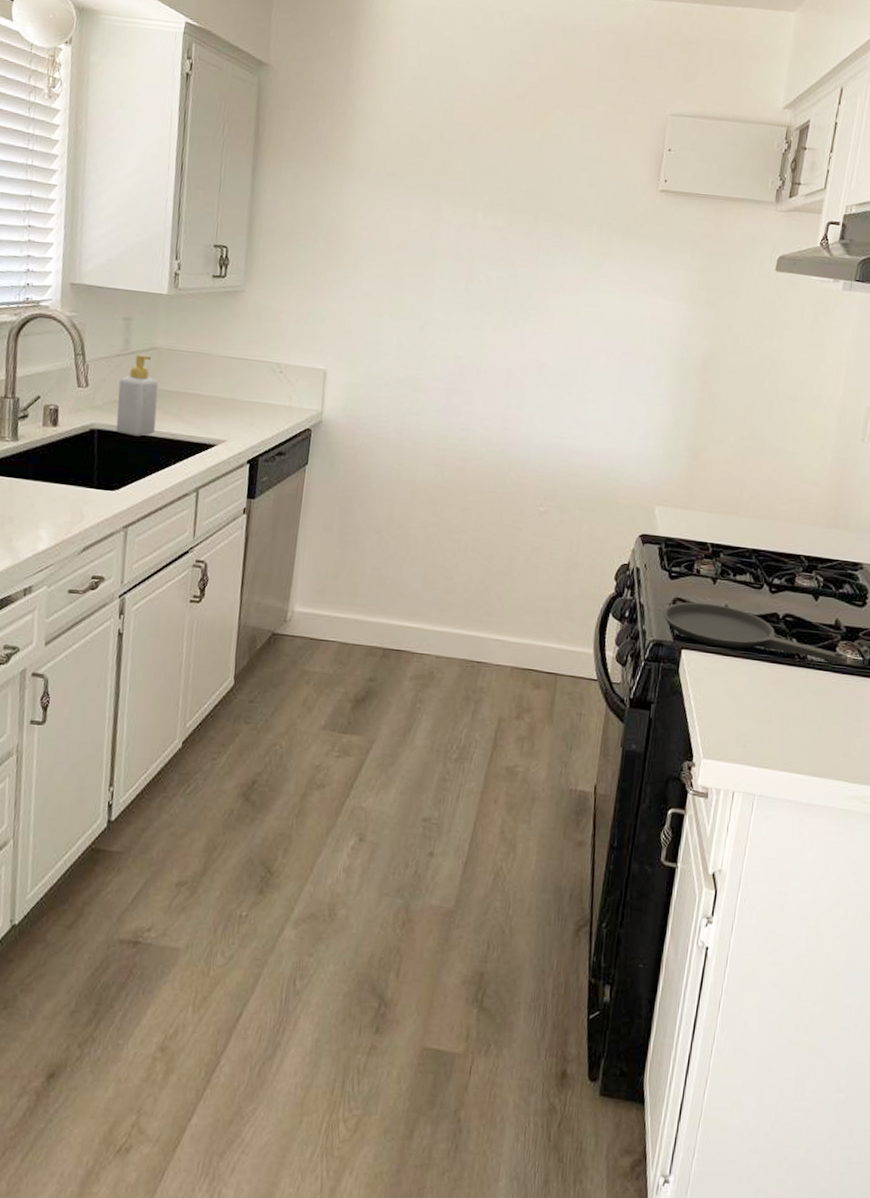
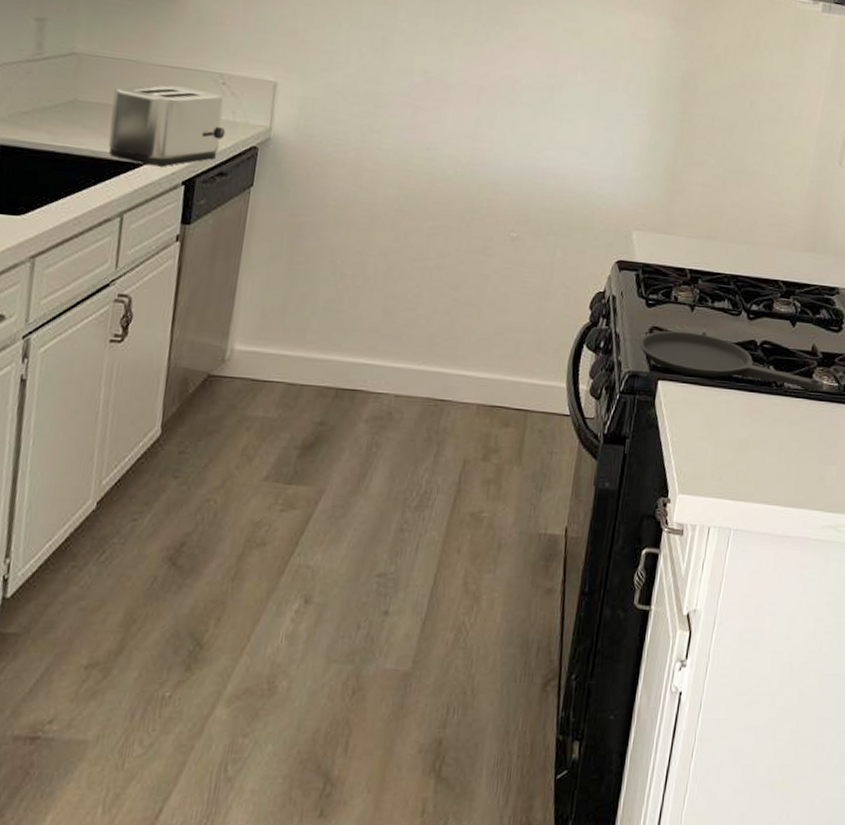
soap bottle: present [115,353,159,437] -> none [23,59,77,154]
toaster: none [185,374,283,448] -> present [108,84,226,167]

